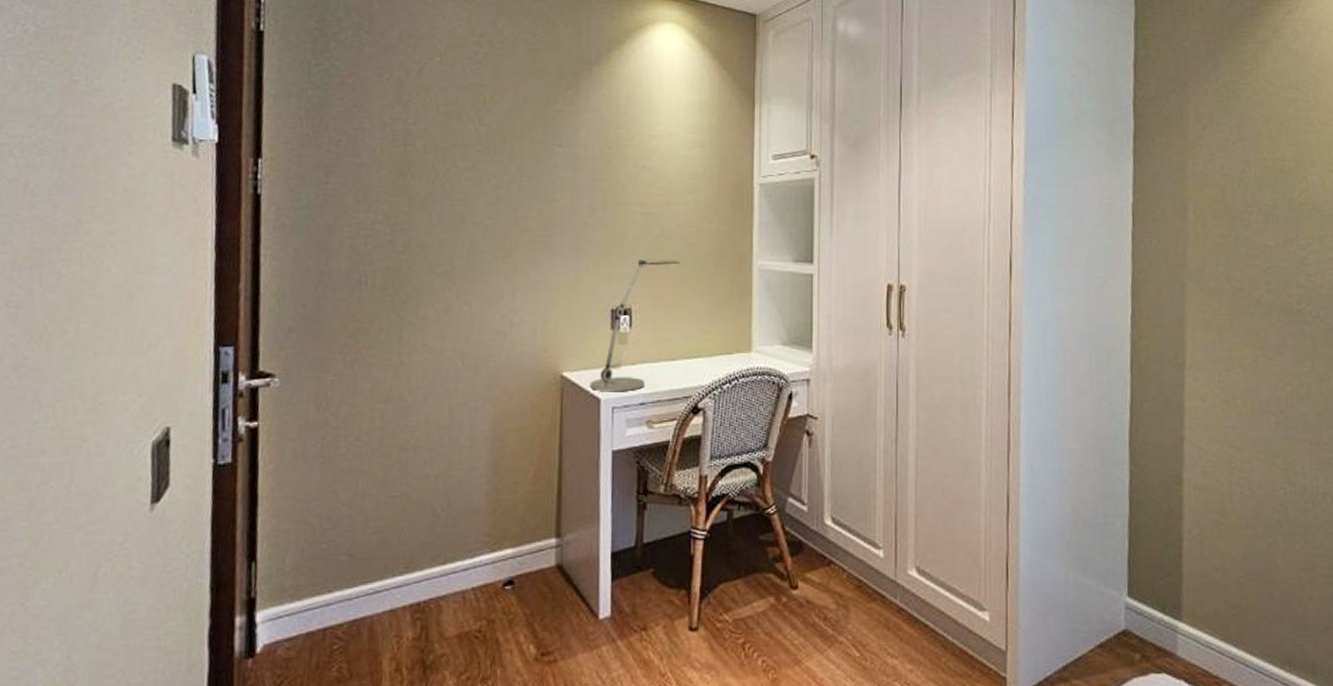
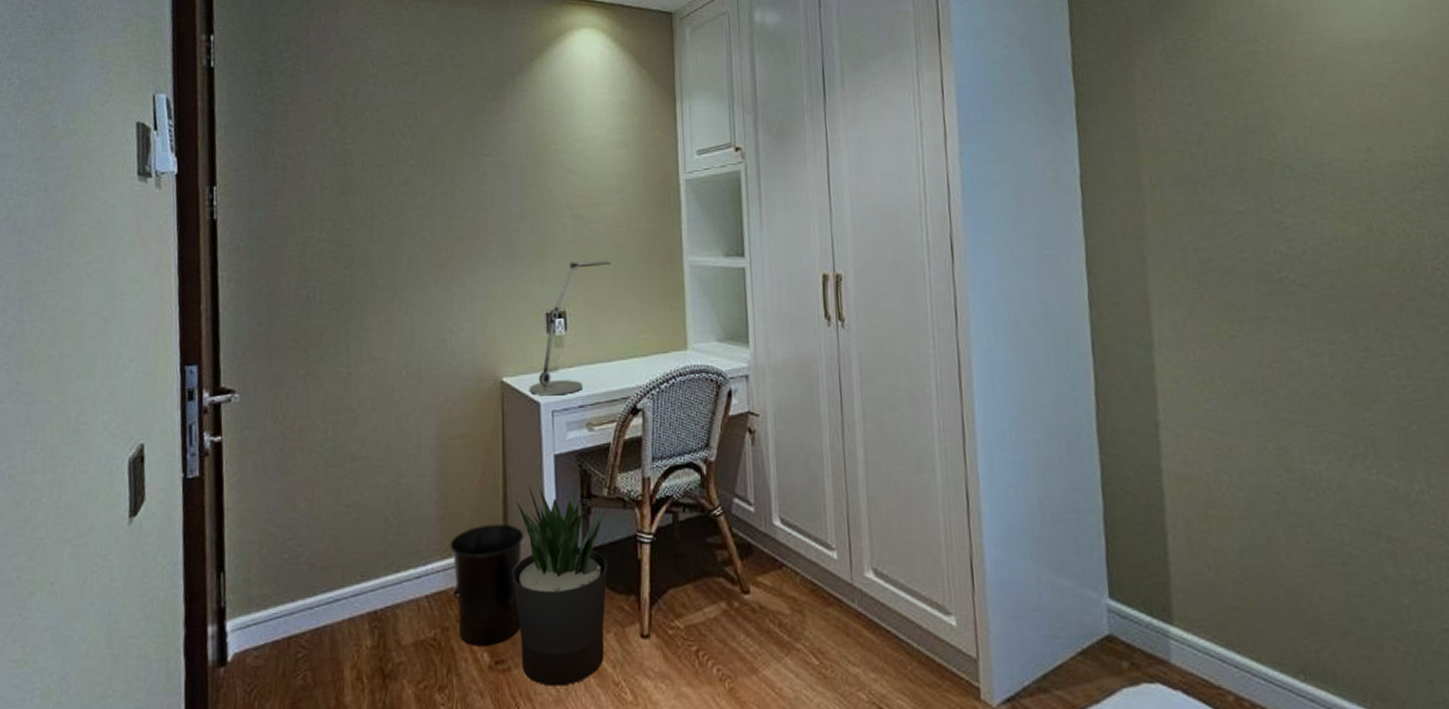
waste bin: none [500,518,577,639] -> present [450,524,524,647]
planter: none [562,479,660,677] -> present [512,484,608,686]

